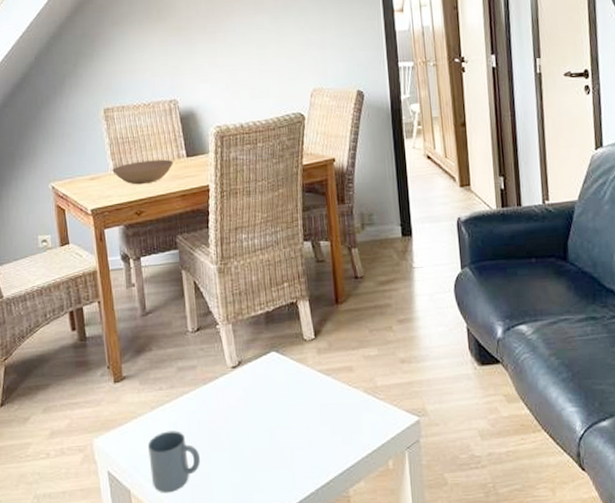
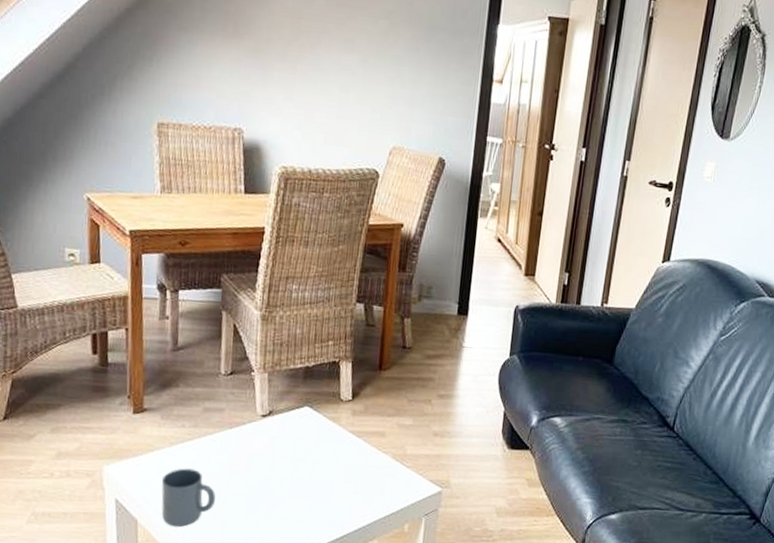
bowl: present [112,159,173,185] -> none [159,188,229,215]

